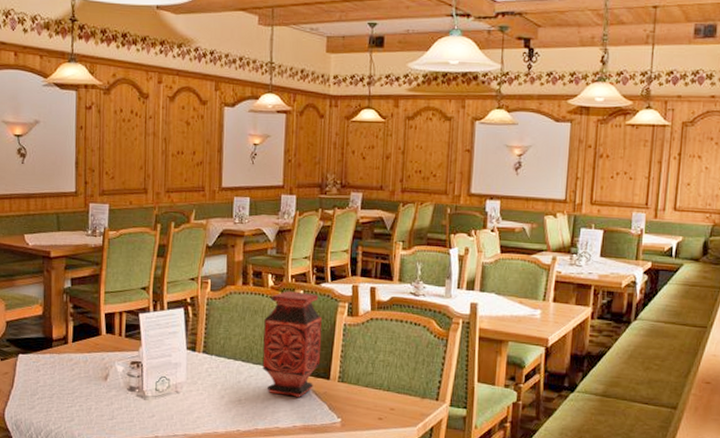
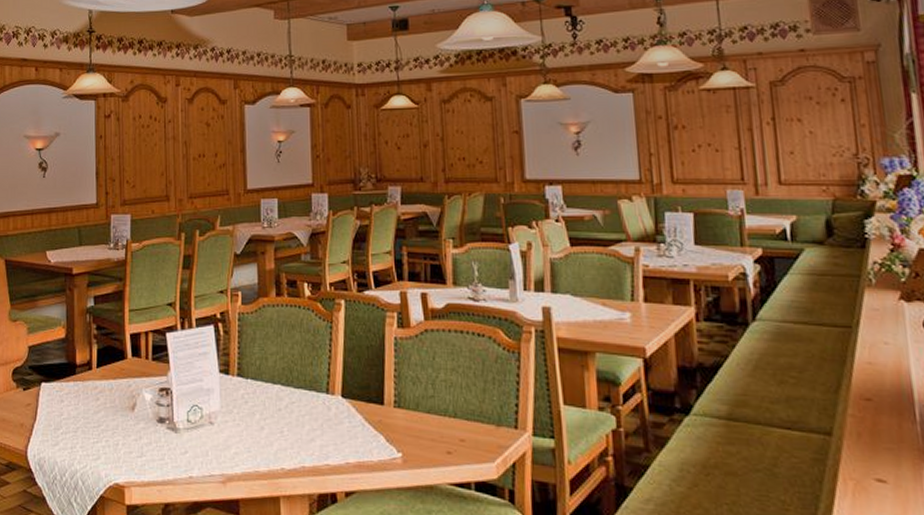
vase: present [262,291,322,397] -> none [303,301,371,427]

